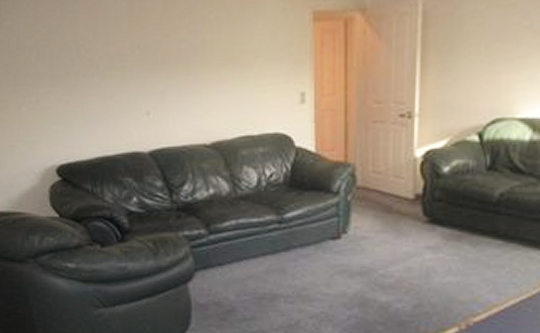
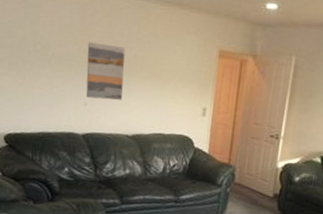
wall art: none [141,32,194,104] -> present [86,42,125,100]

